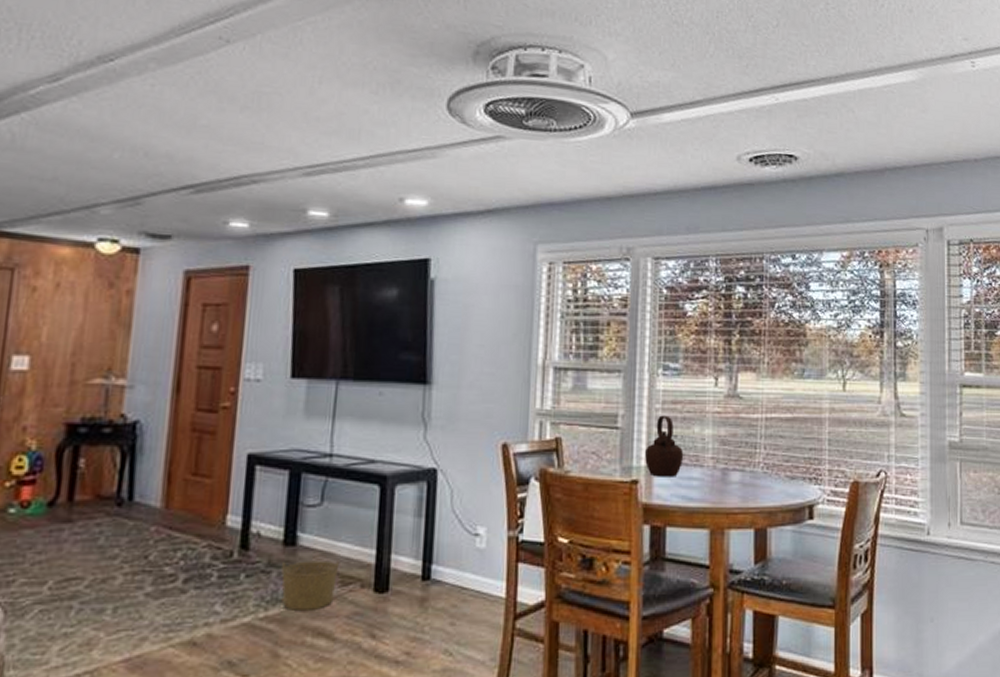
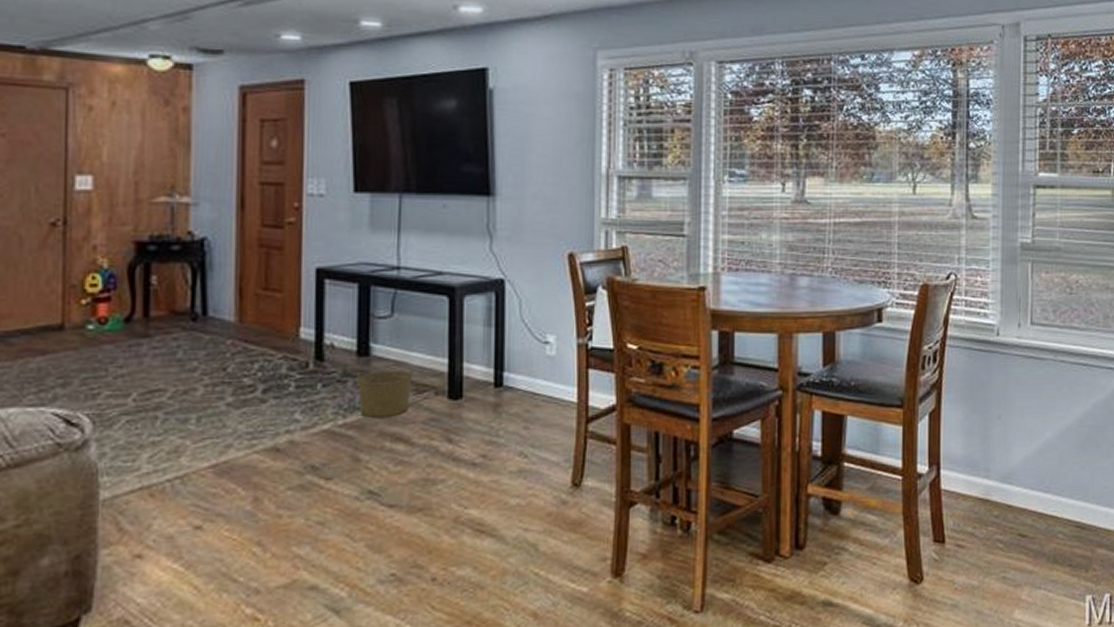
teapot: present [645,415,684,477] -> none [712,222,752,283]

